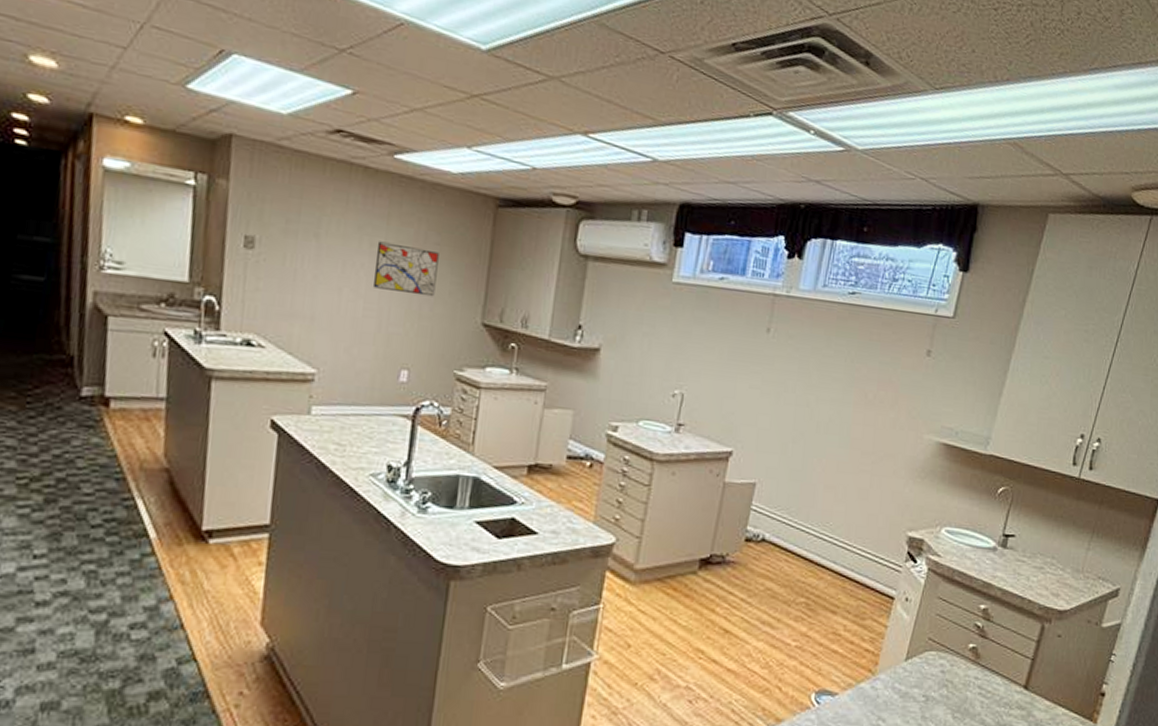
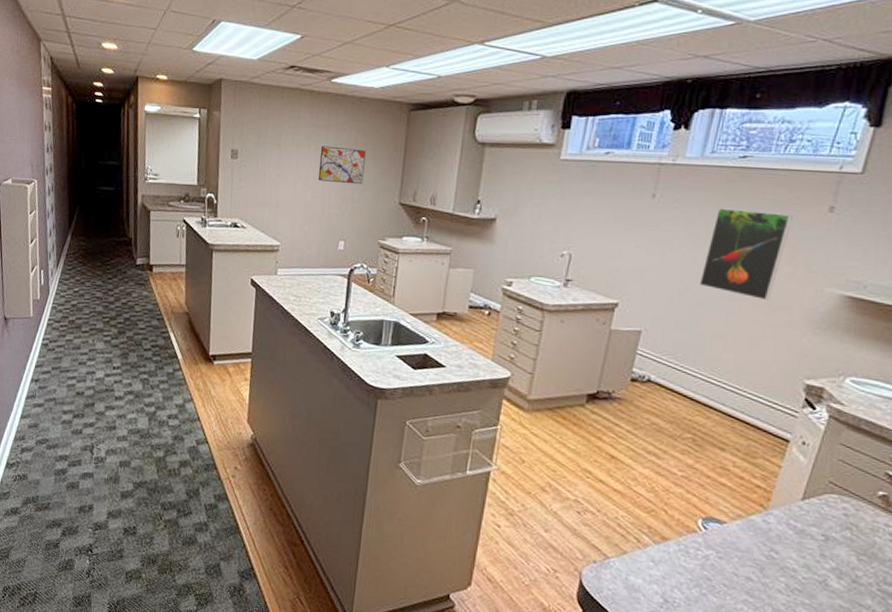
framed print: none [812,347,896,449] -> present [699,208,793,301]

